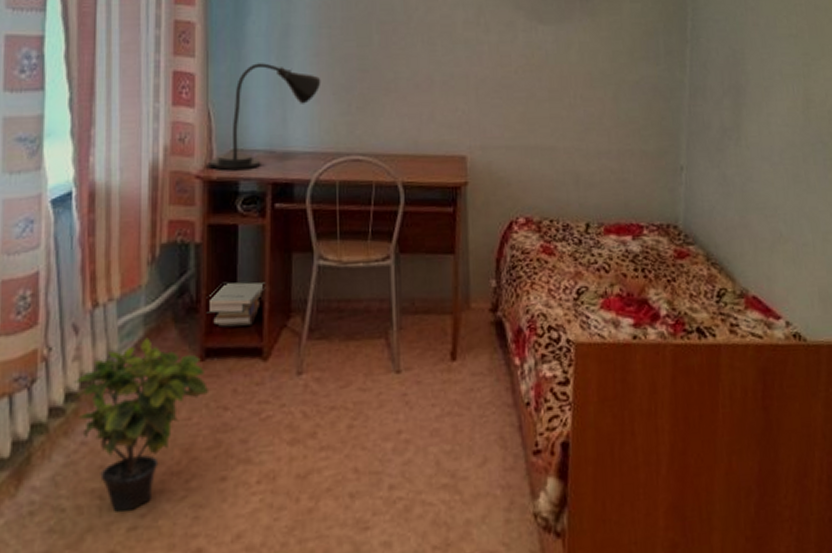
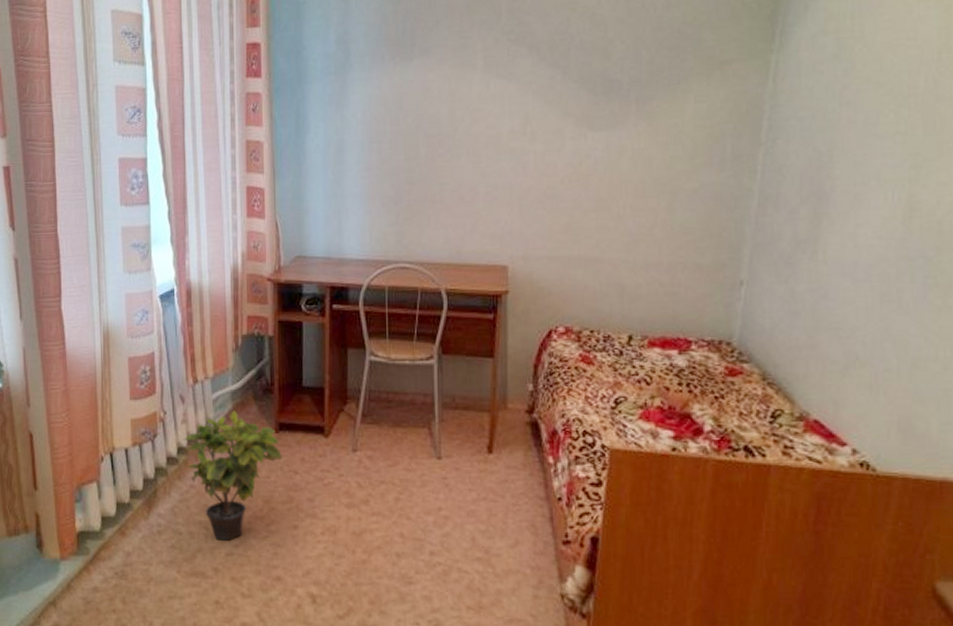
books: present [206,282,266,328] -> none [279,370,326,407]
desk lamp: present [207,63,321,171] -> none [276,177,372,275]

